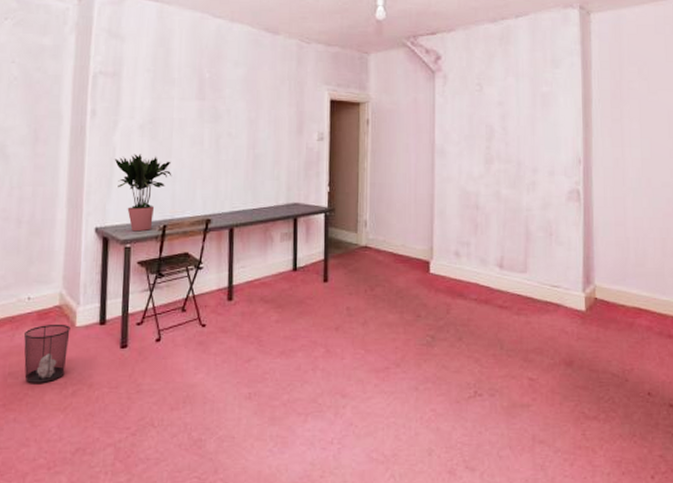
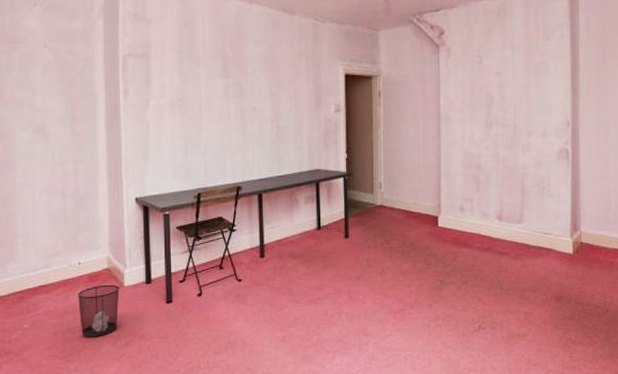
potted plant: present [114,154,172,232] -> none [148,129,203,200]

